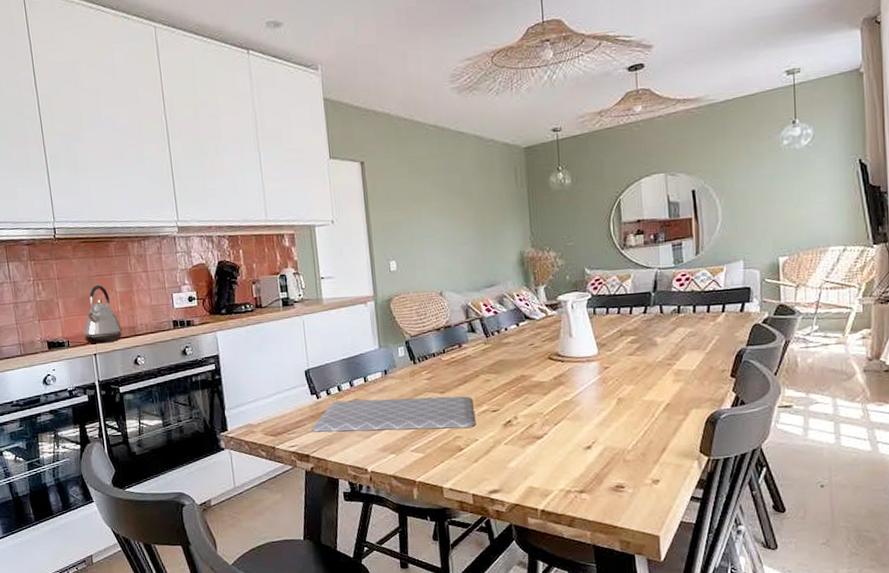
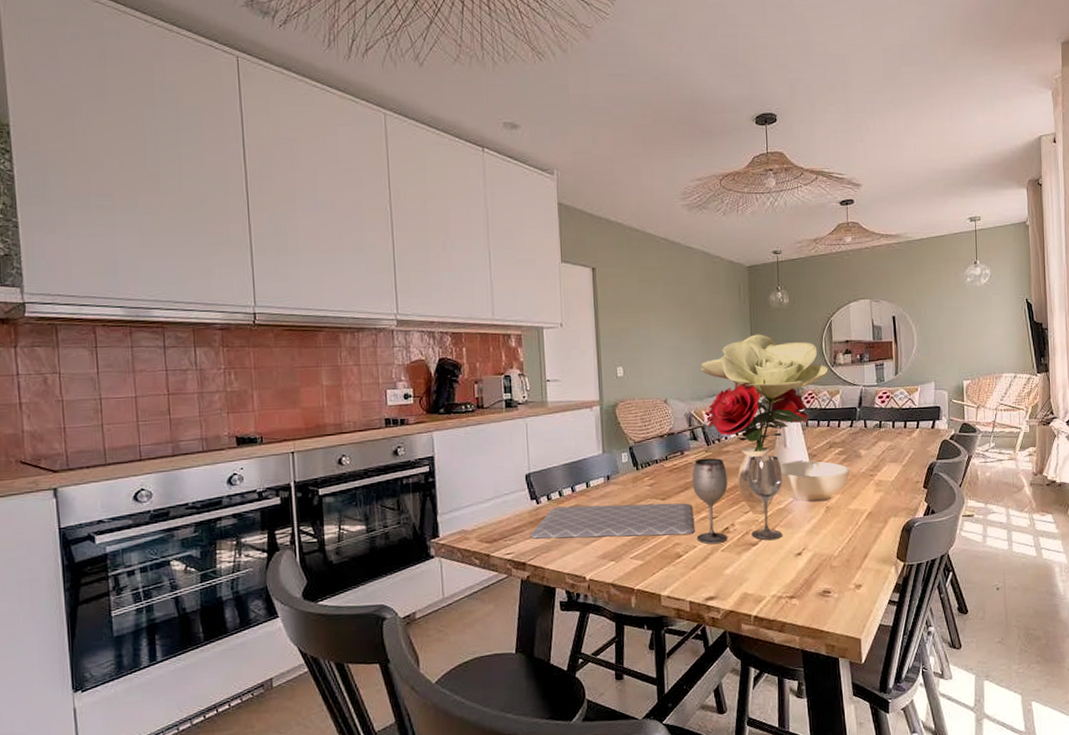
kettle: present [83,284,123,344] -> none [280,376,327,441]
wineglass: none [471,345,569,438] -> present [692,455,783,545]
flower bouquet: none [476,218,621,407] -> present [701,334,832,515]
bowl: none [564,350,645,394] -> present [779,461,851,502]

